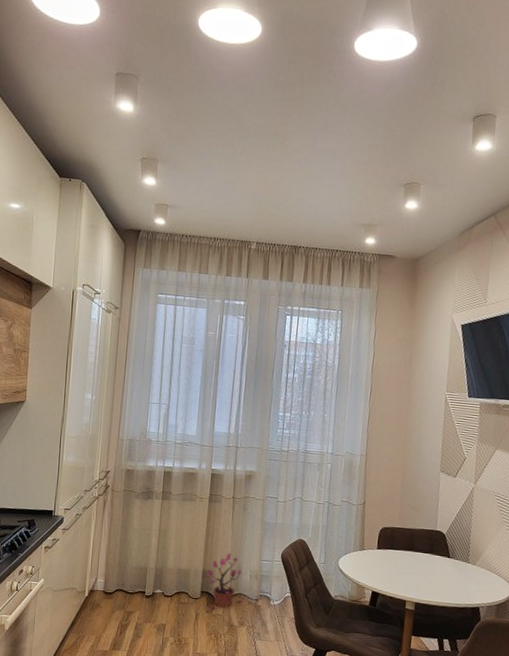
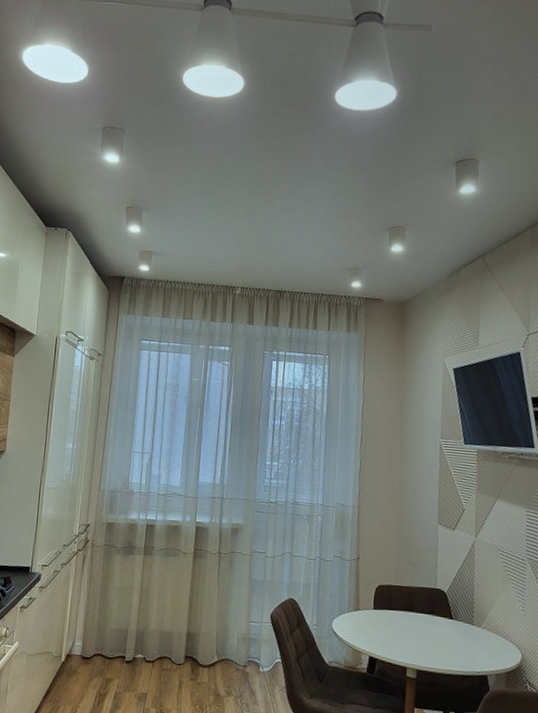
potted plant: present [205,553,242,610] -> none [189,613,229,678]

